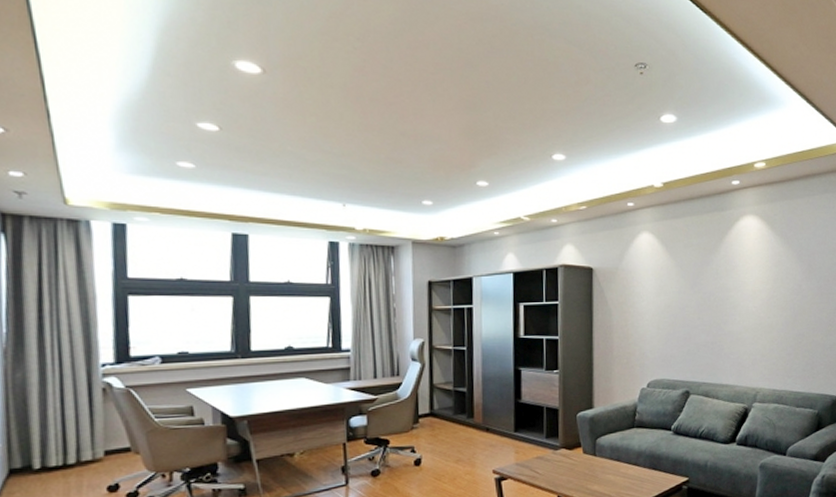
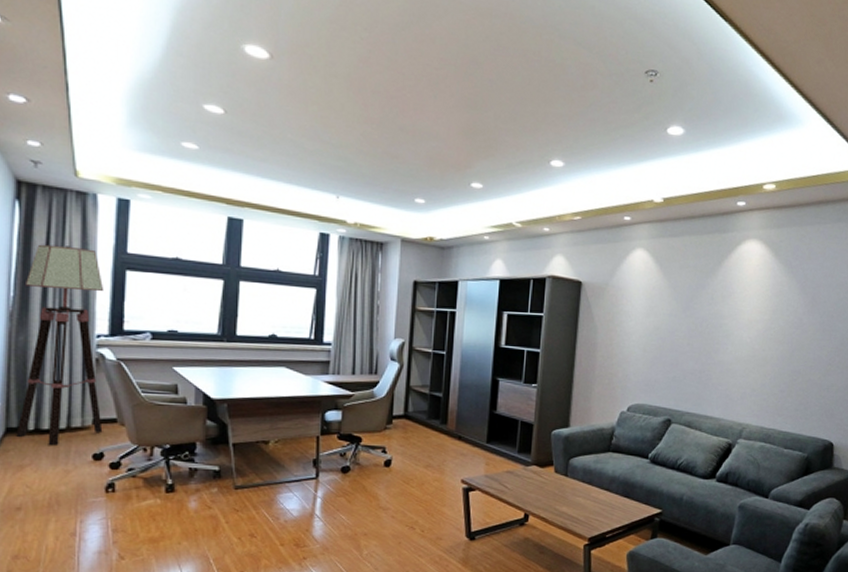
floor lamp: none [17,276,116,484] -> present [16,244,105,446]

